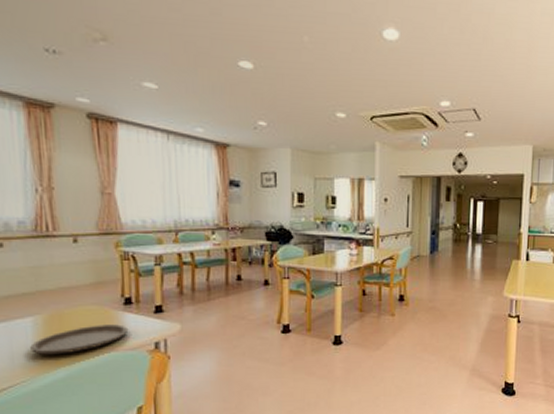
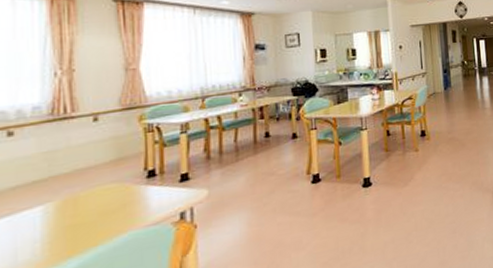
plate: present [30,324,129,355] -> none [38,199,152,247]

